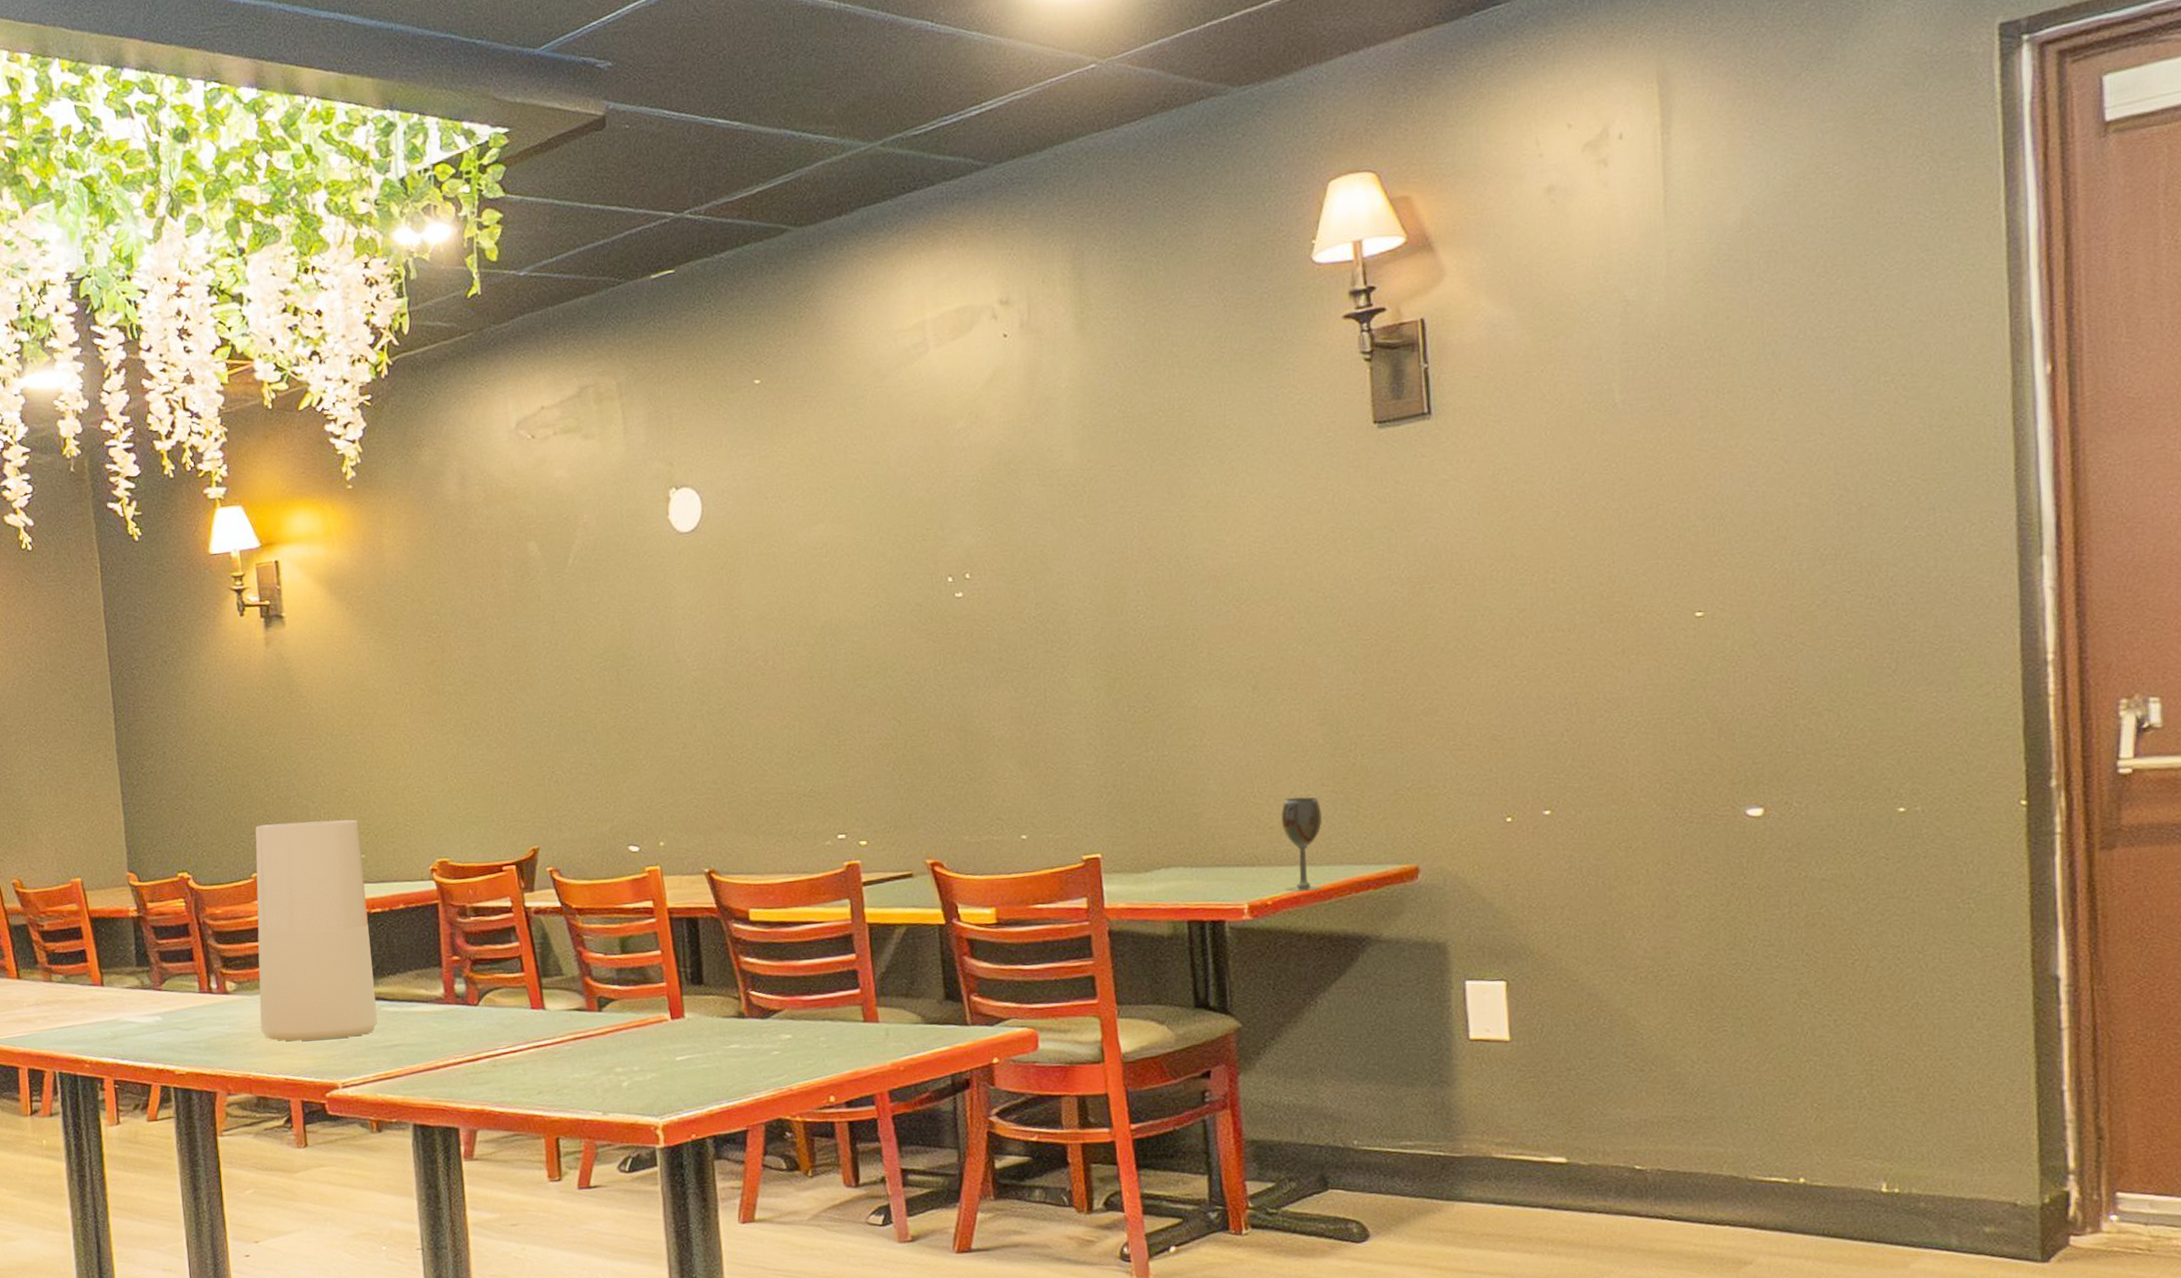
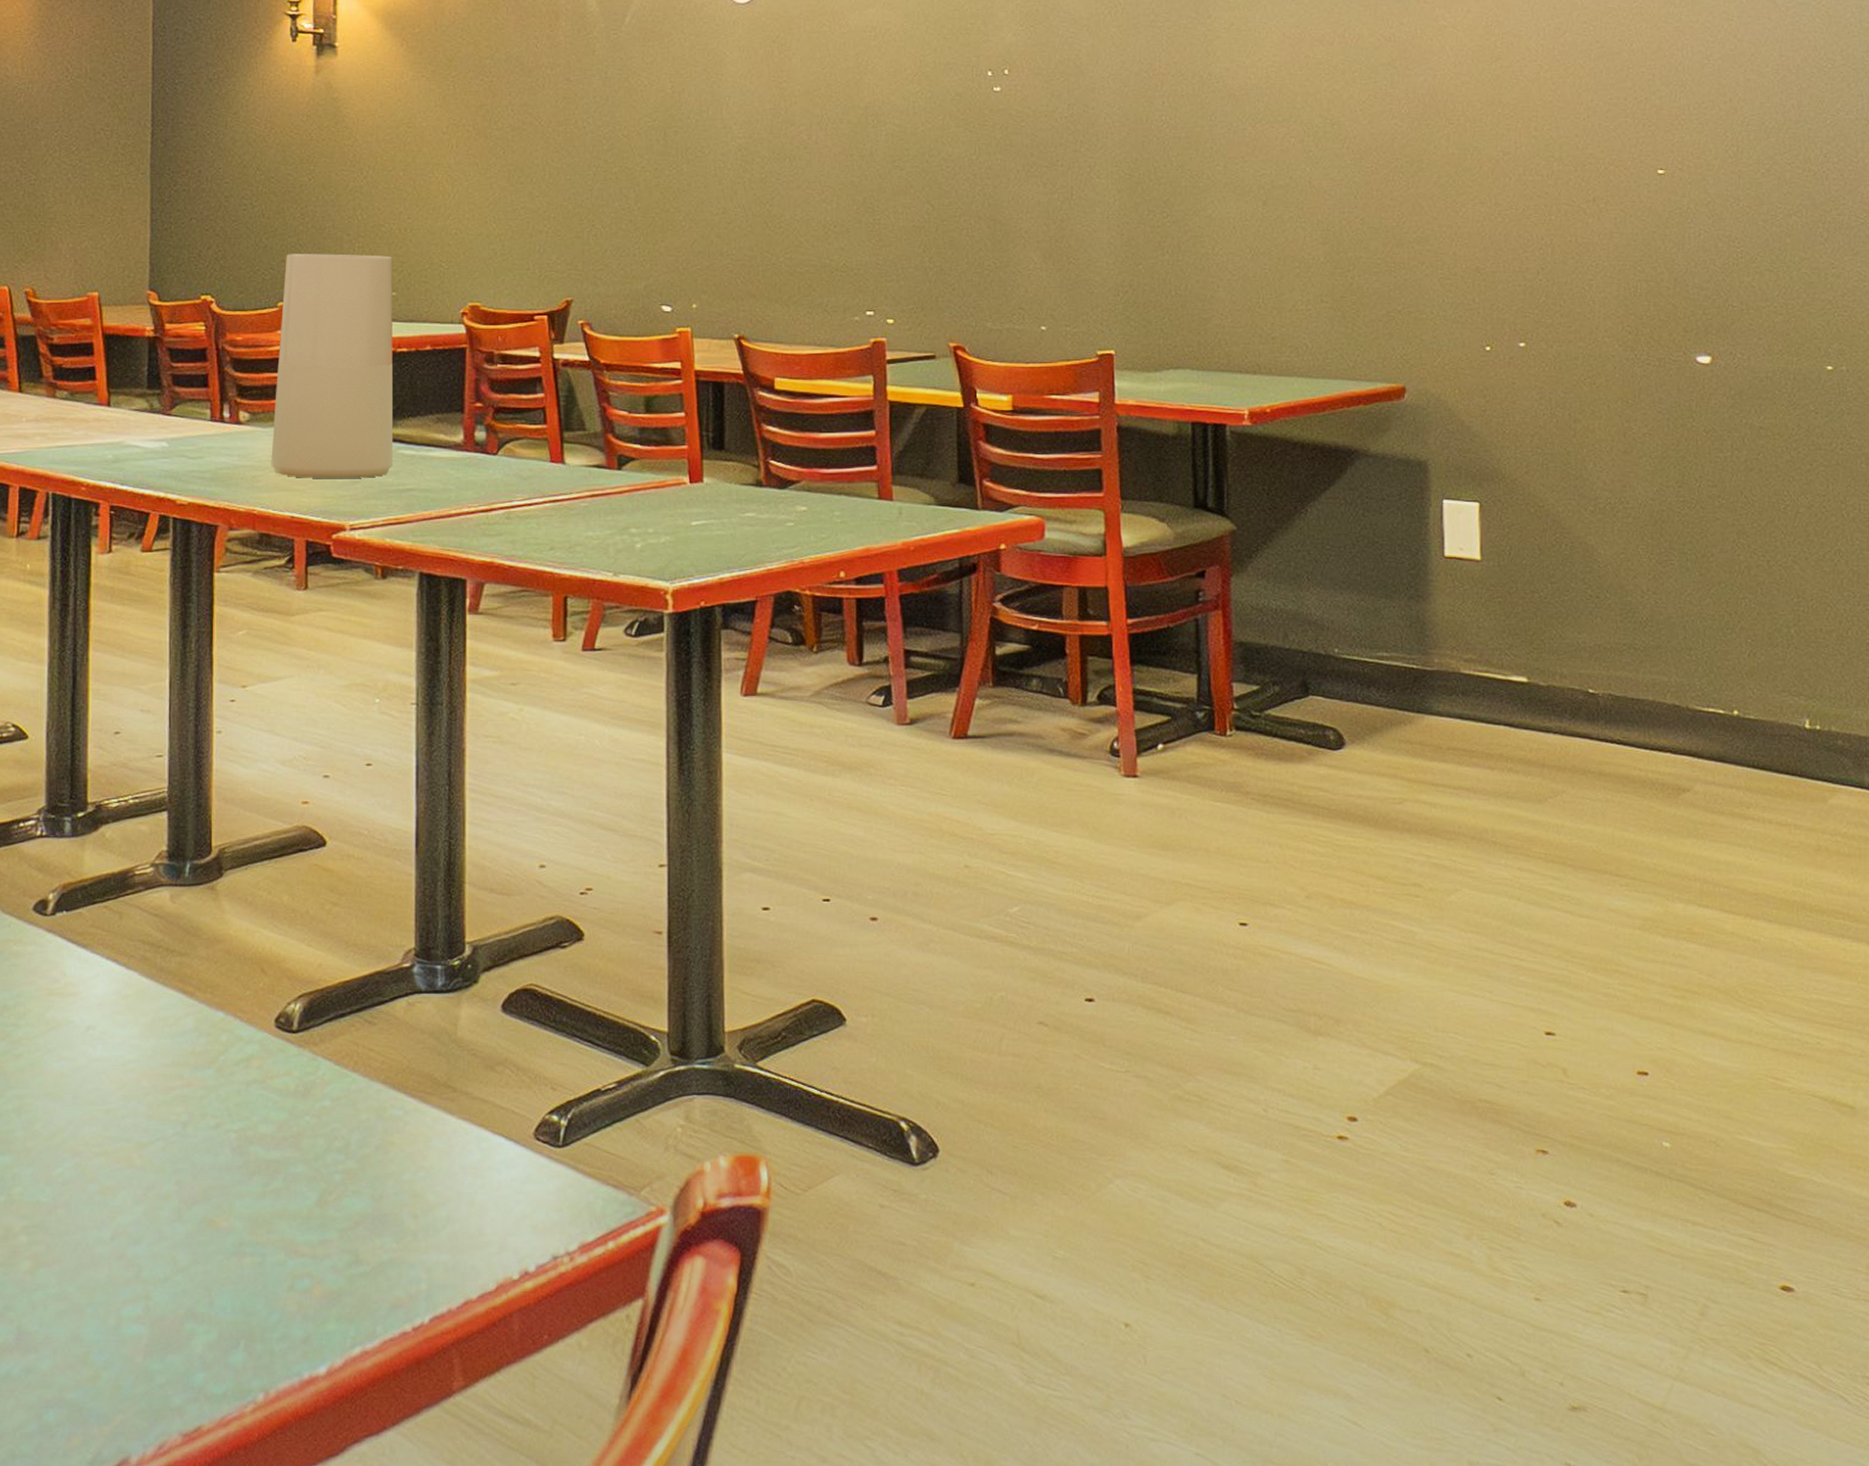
wine glass: present [1281,797,1323,892] -> none [1282,312,1321,403]

